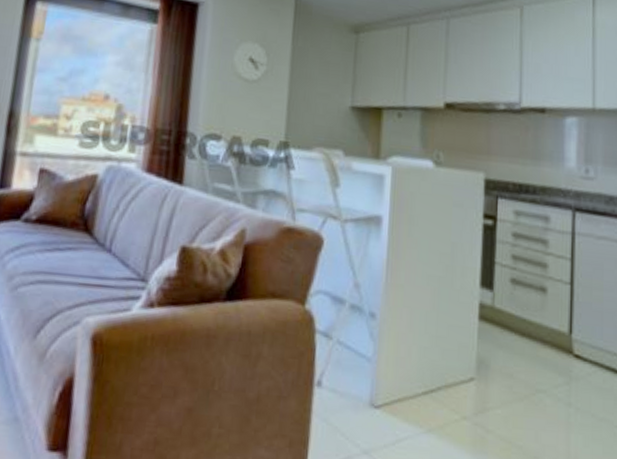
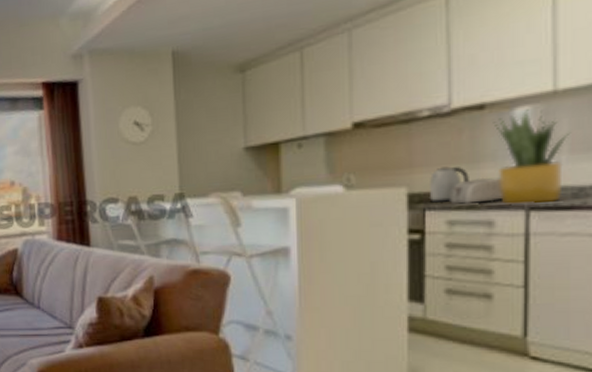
kettle: none [502,158,532,193] -> present [430,166,469,203]
toaster: none [517,174,556,199] -> present [450,177,502,205]
planter: none [551,120,604,207] -> present [493,109,571,206]

